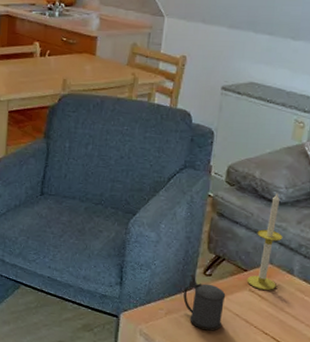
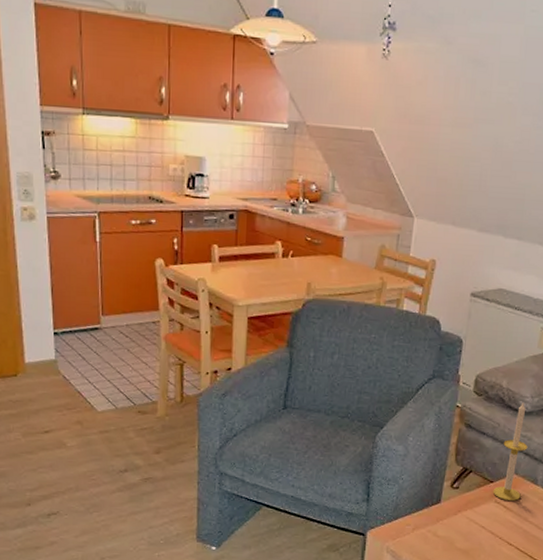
beer stein: present [183,274,226,331] -> none [431,487,473,545]

